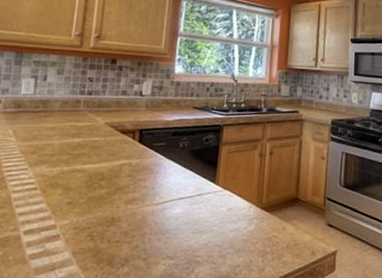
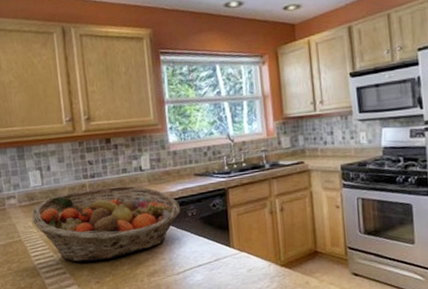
fruit basket: none [14,106,174,181] -> present [32,185,181,263]

